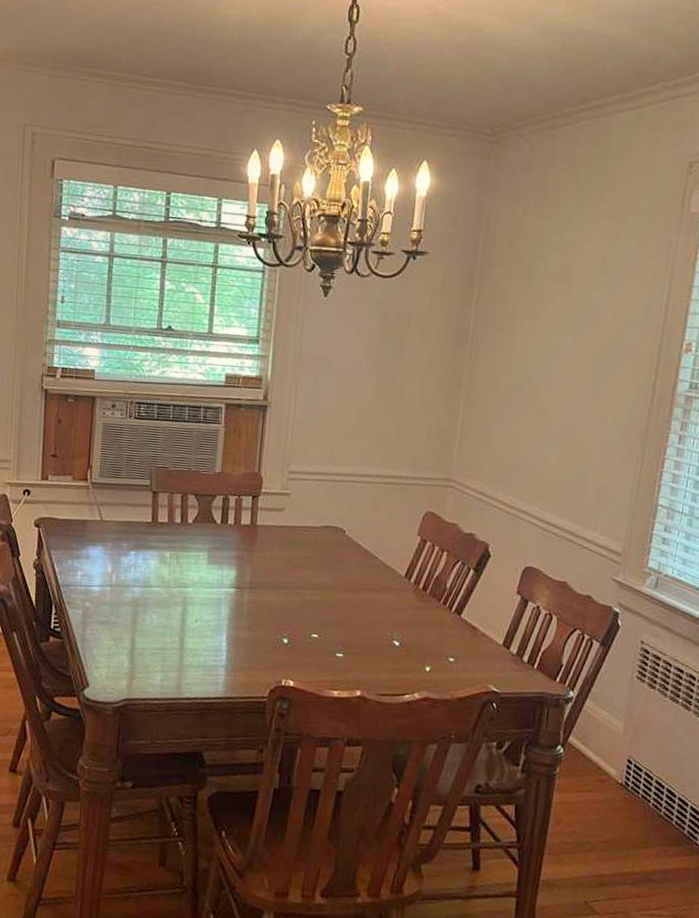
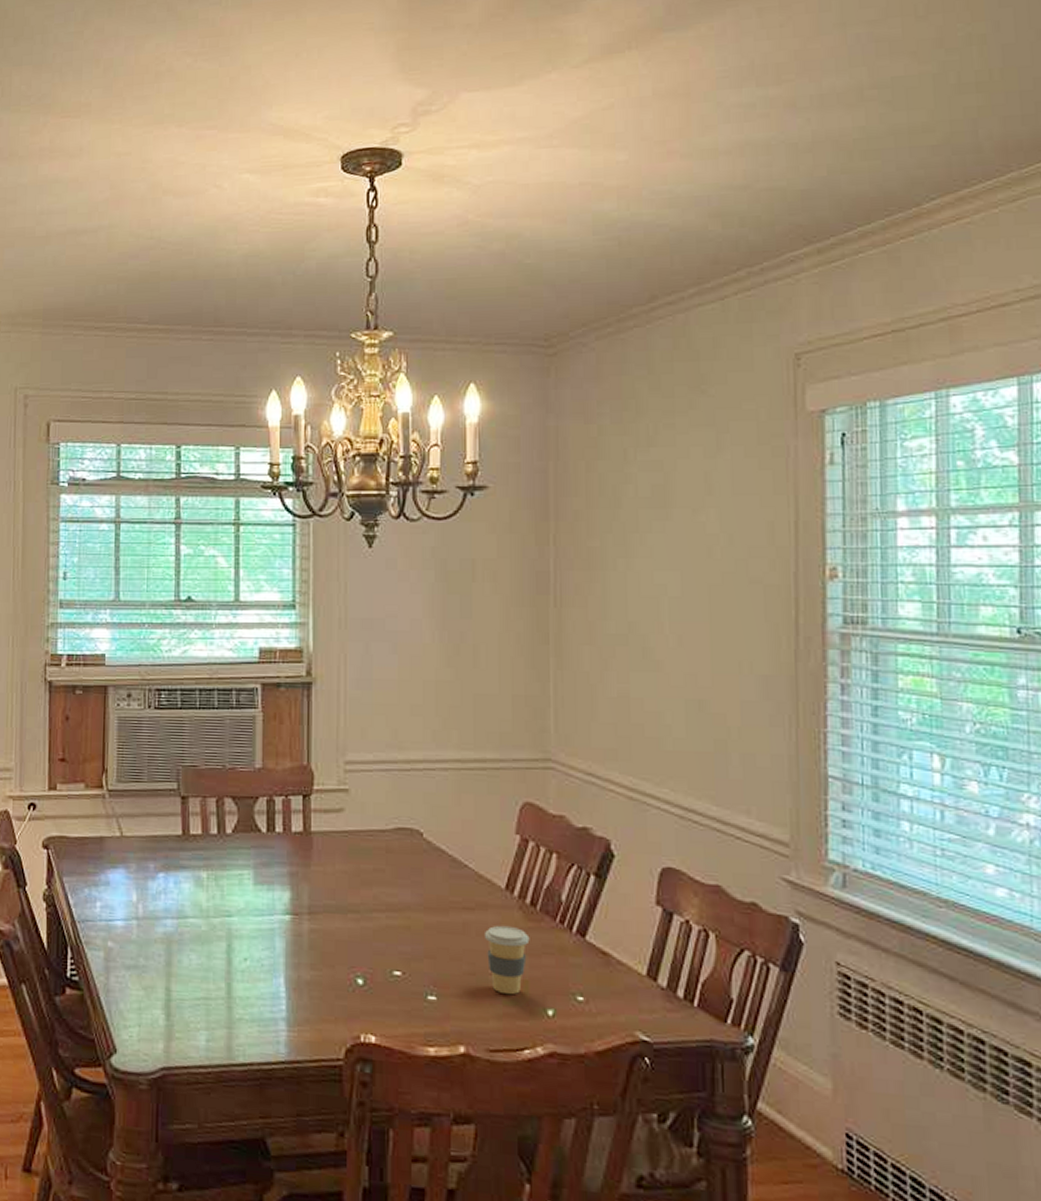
coffee cup: none [385,603,419,655] -> present [485,925,530,995]

